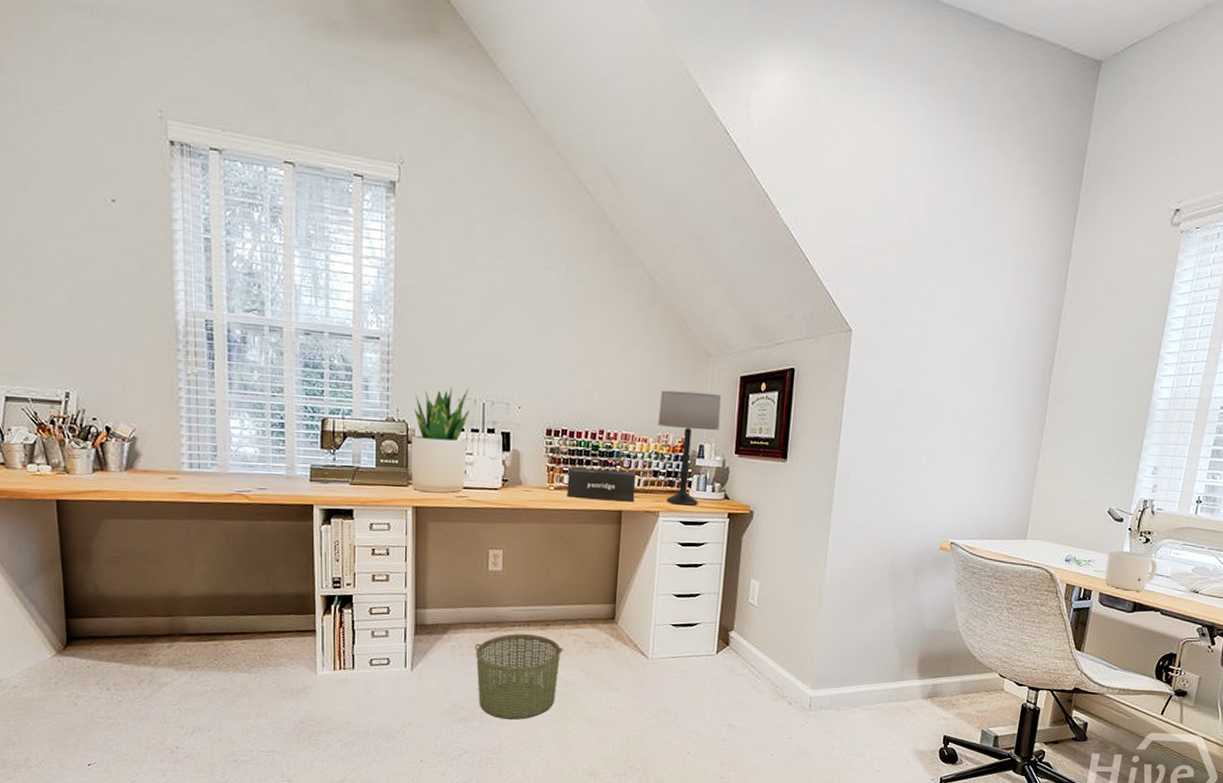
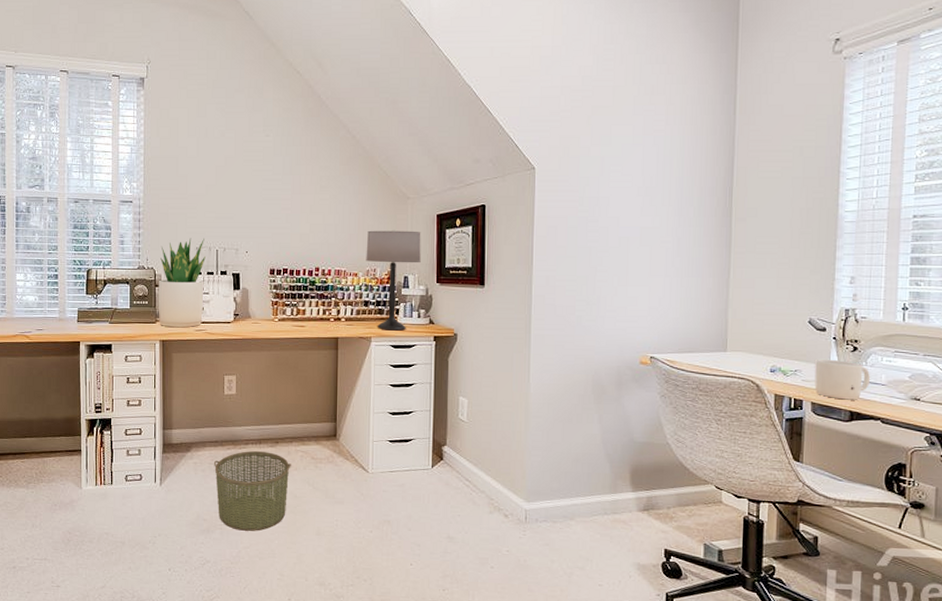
box: present [567,467,636,502] -> none [289,301,349,330]

